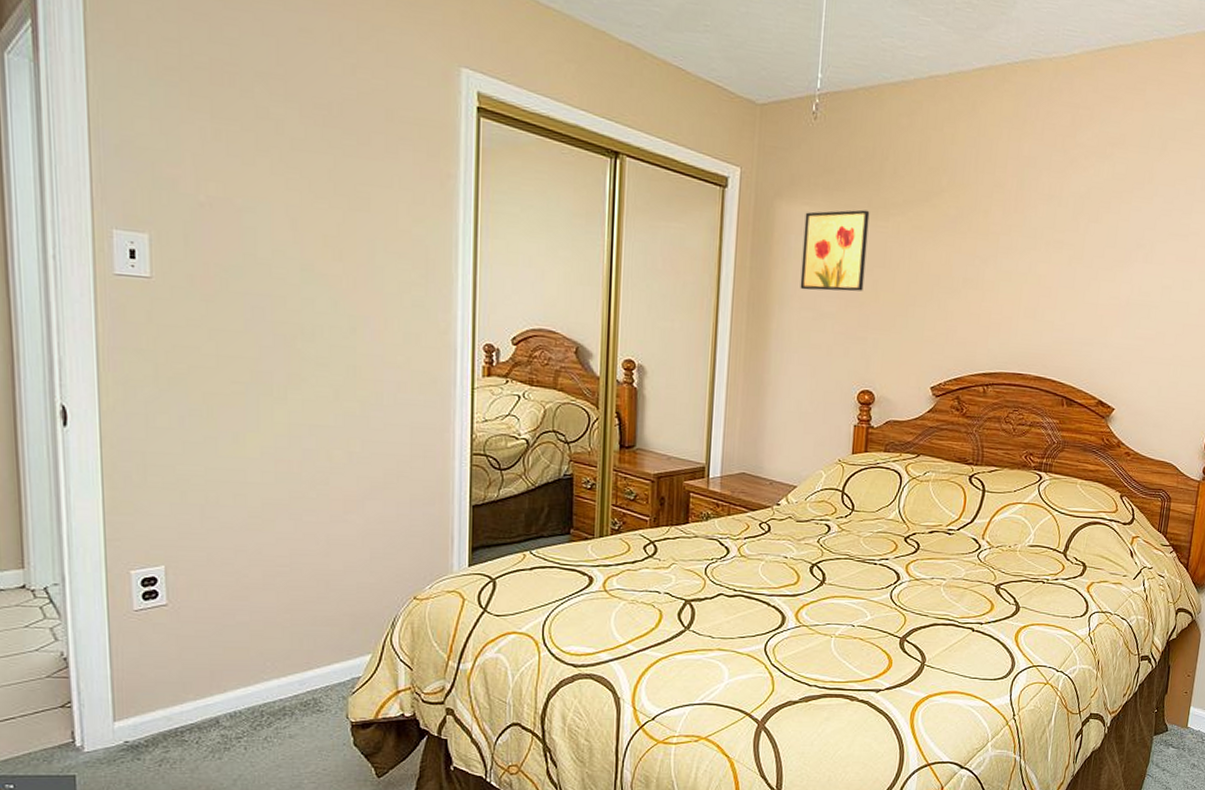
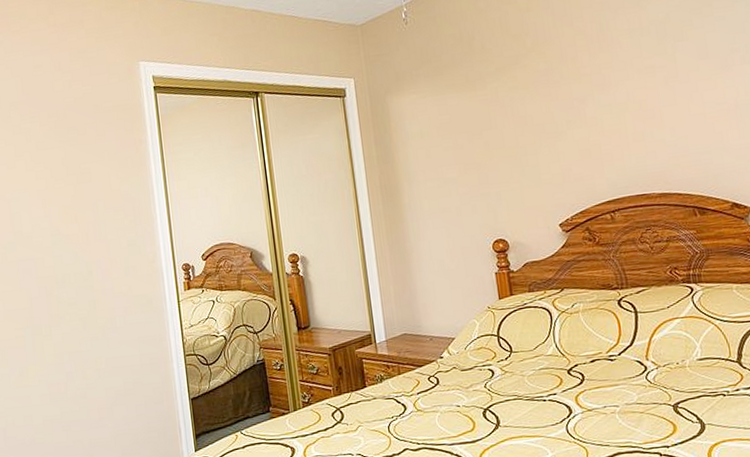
wall art: present [800,209,870,292] -> none [414,85,477,164]

